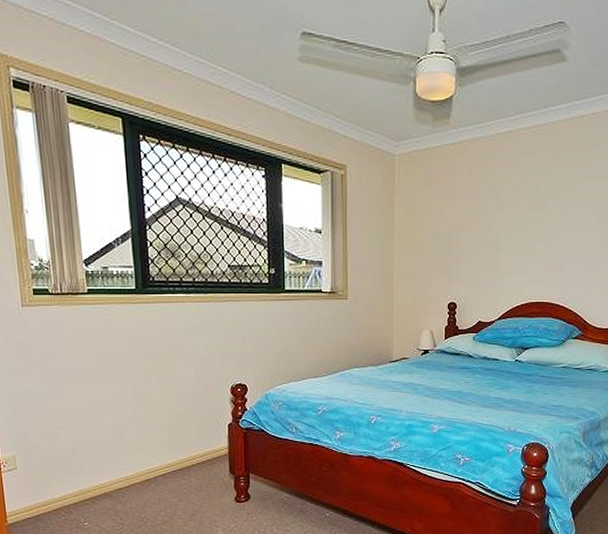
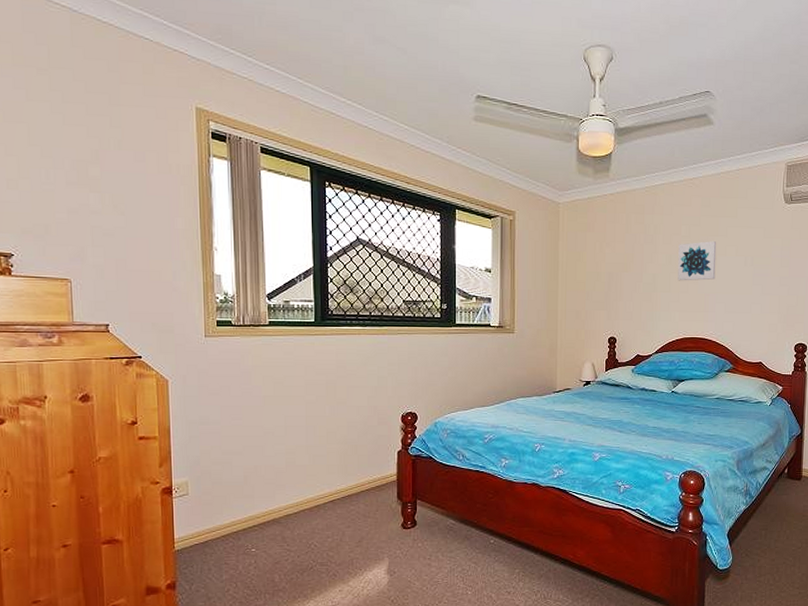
wall art: none [524,196,568,241] -> present [678,241,717,281]

